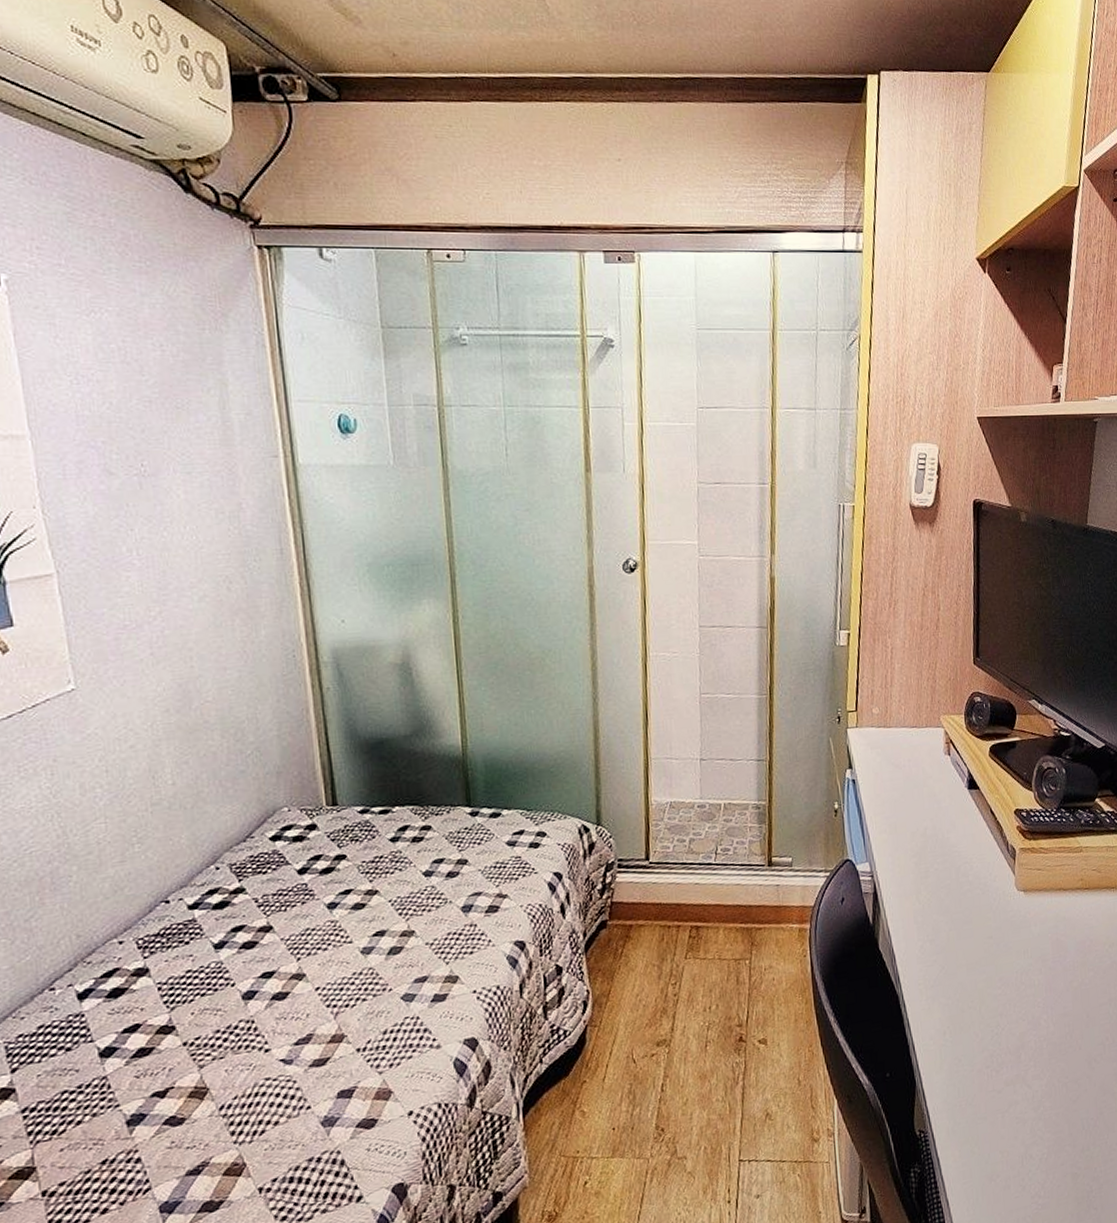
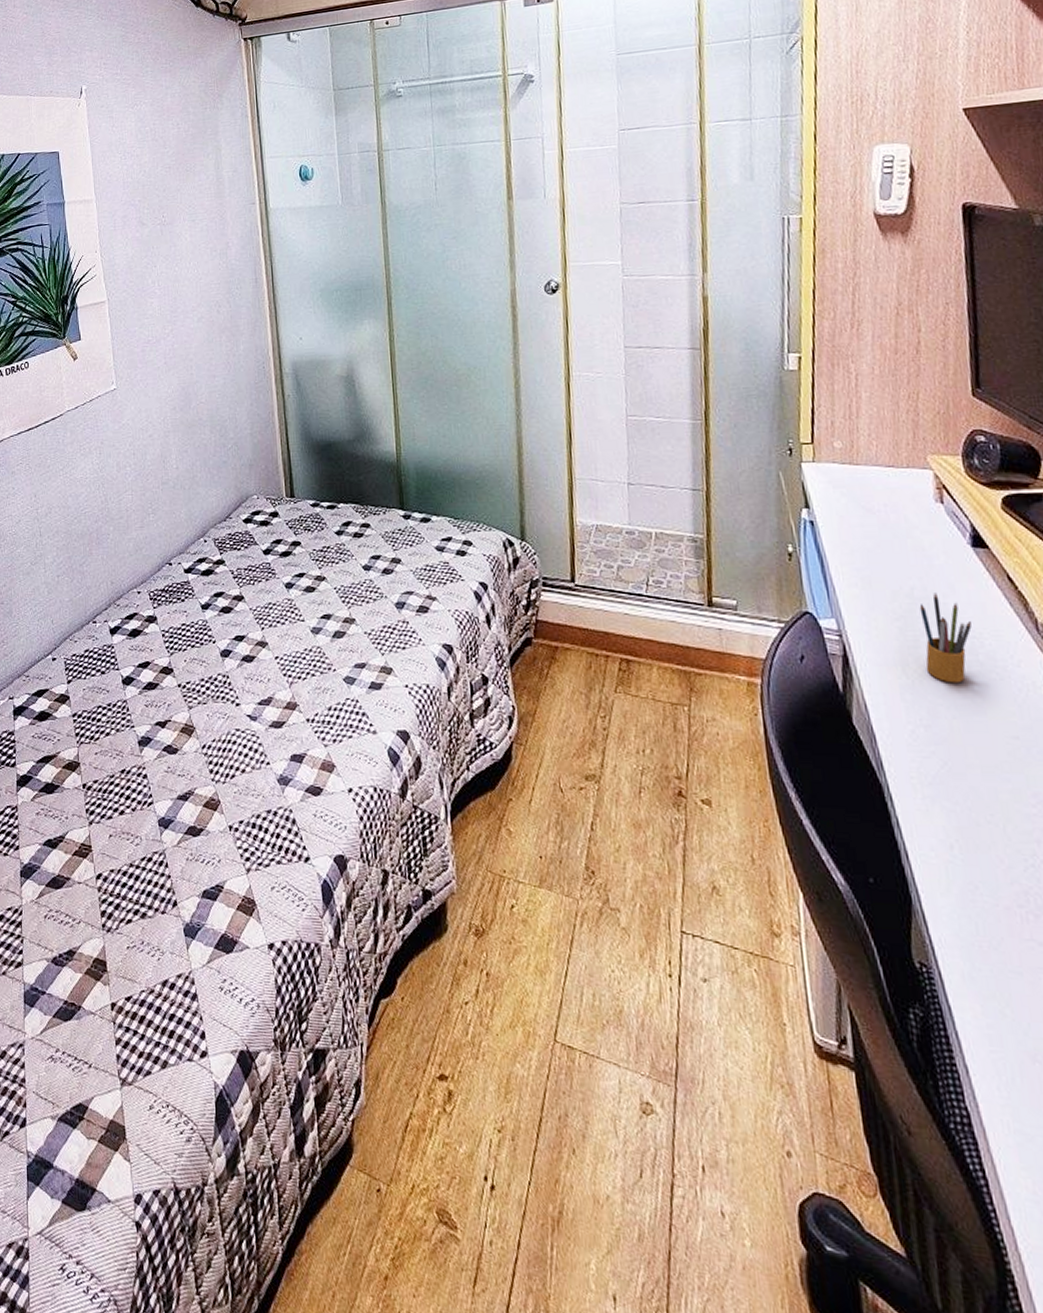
pencil box: none [930,830,965,903] -> present [919,593,972,683]

